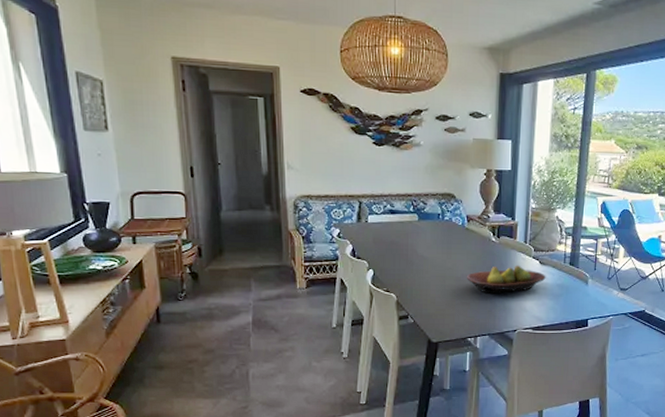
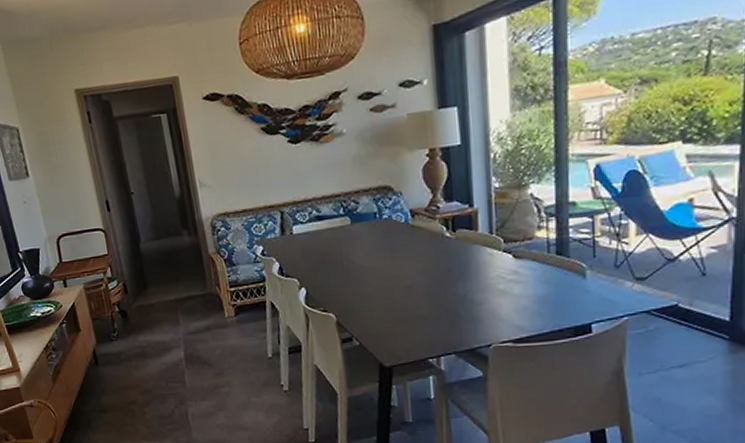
fruit bowl: present [466,265,546,293] -> none [418,262,524,302]

